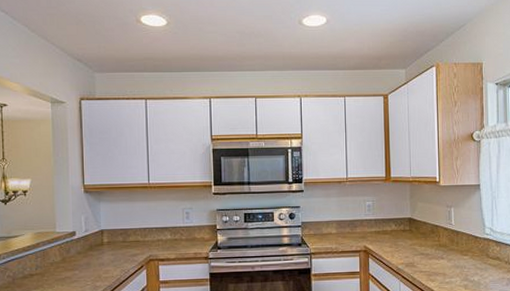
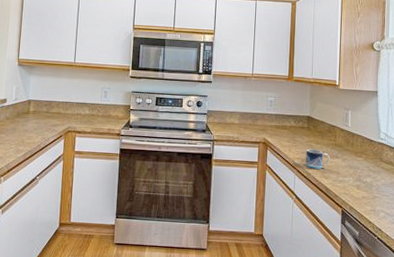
mug: none [410,252,435,273] -> present [305,148,330,169]

